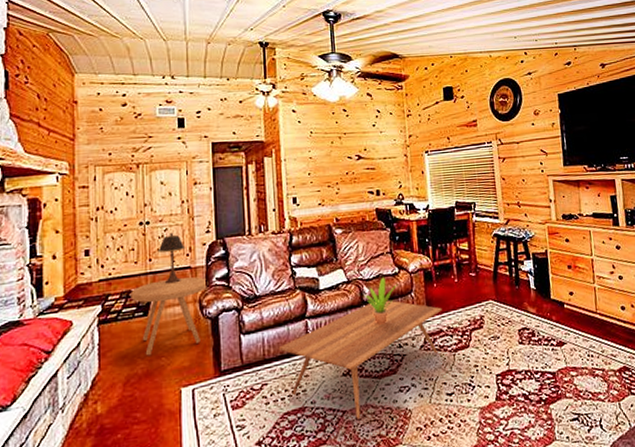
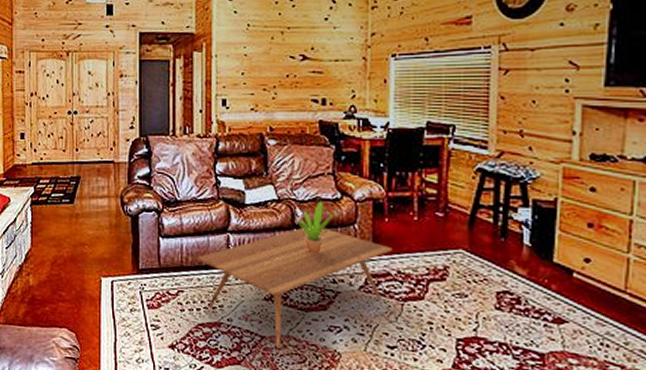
side table: present [131,277,208,356] -> none [59,170,130,242]
table lamp: present [157,232,186,284] -> none [84,124,110,176]

